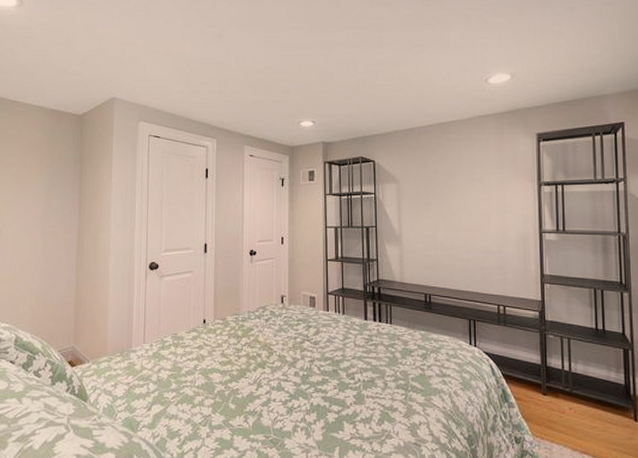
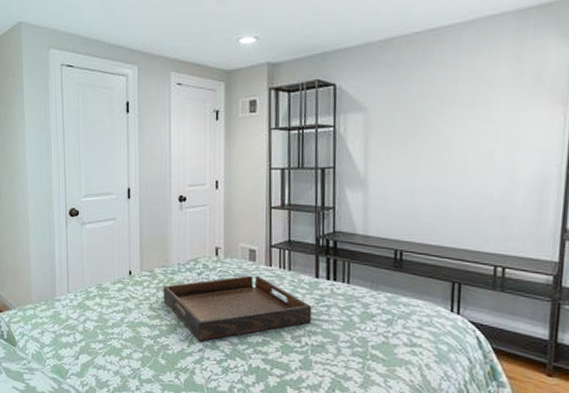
serving tray: none [234,319,363,384] -> present [163,275,312,341]

